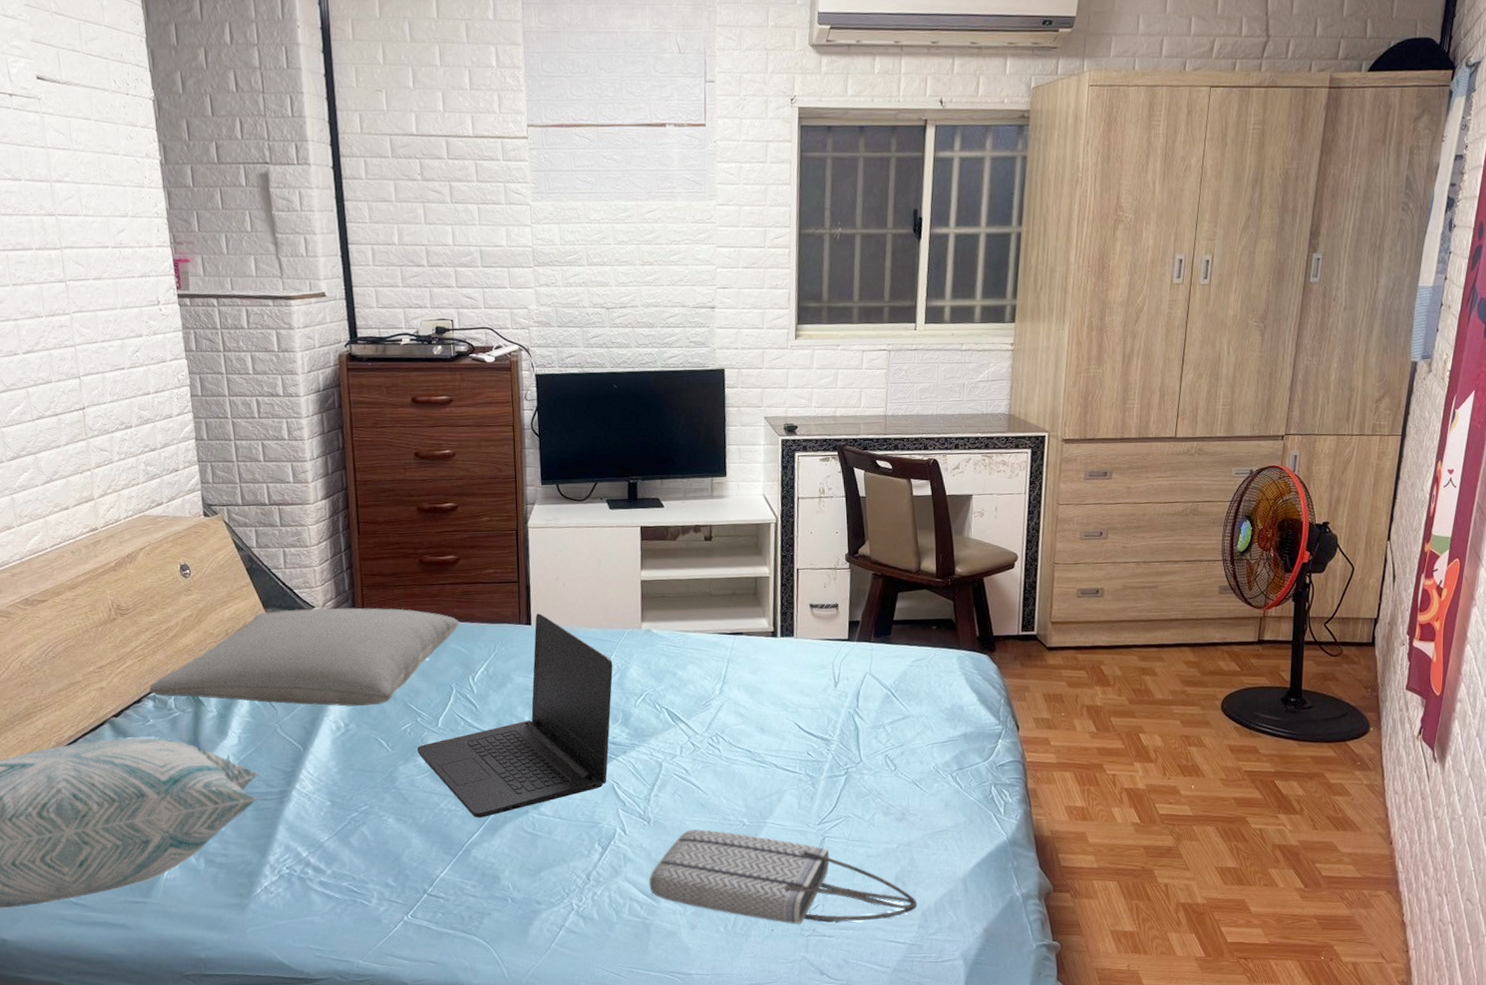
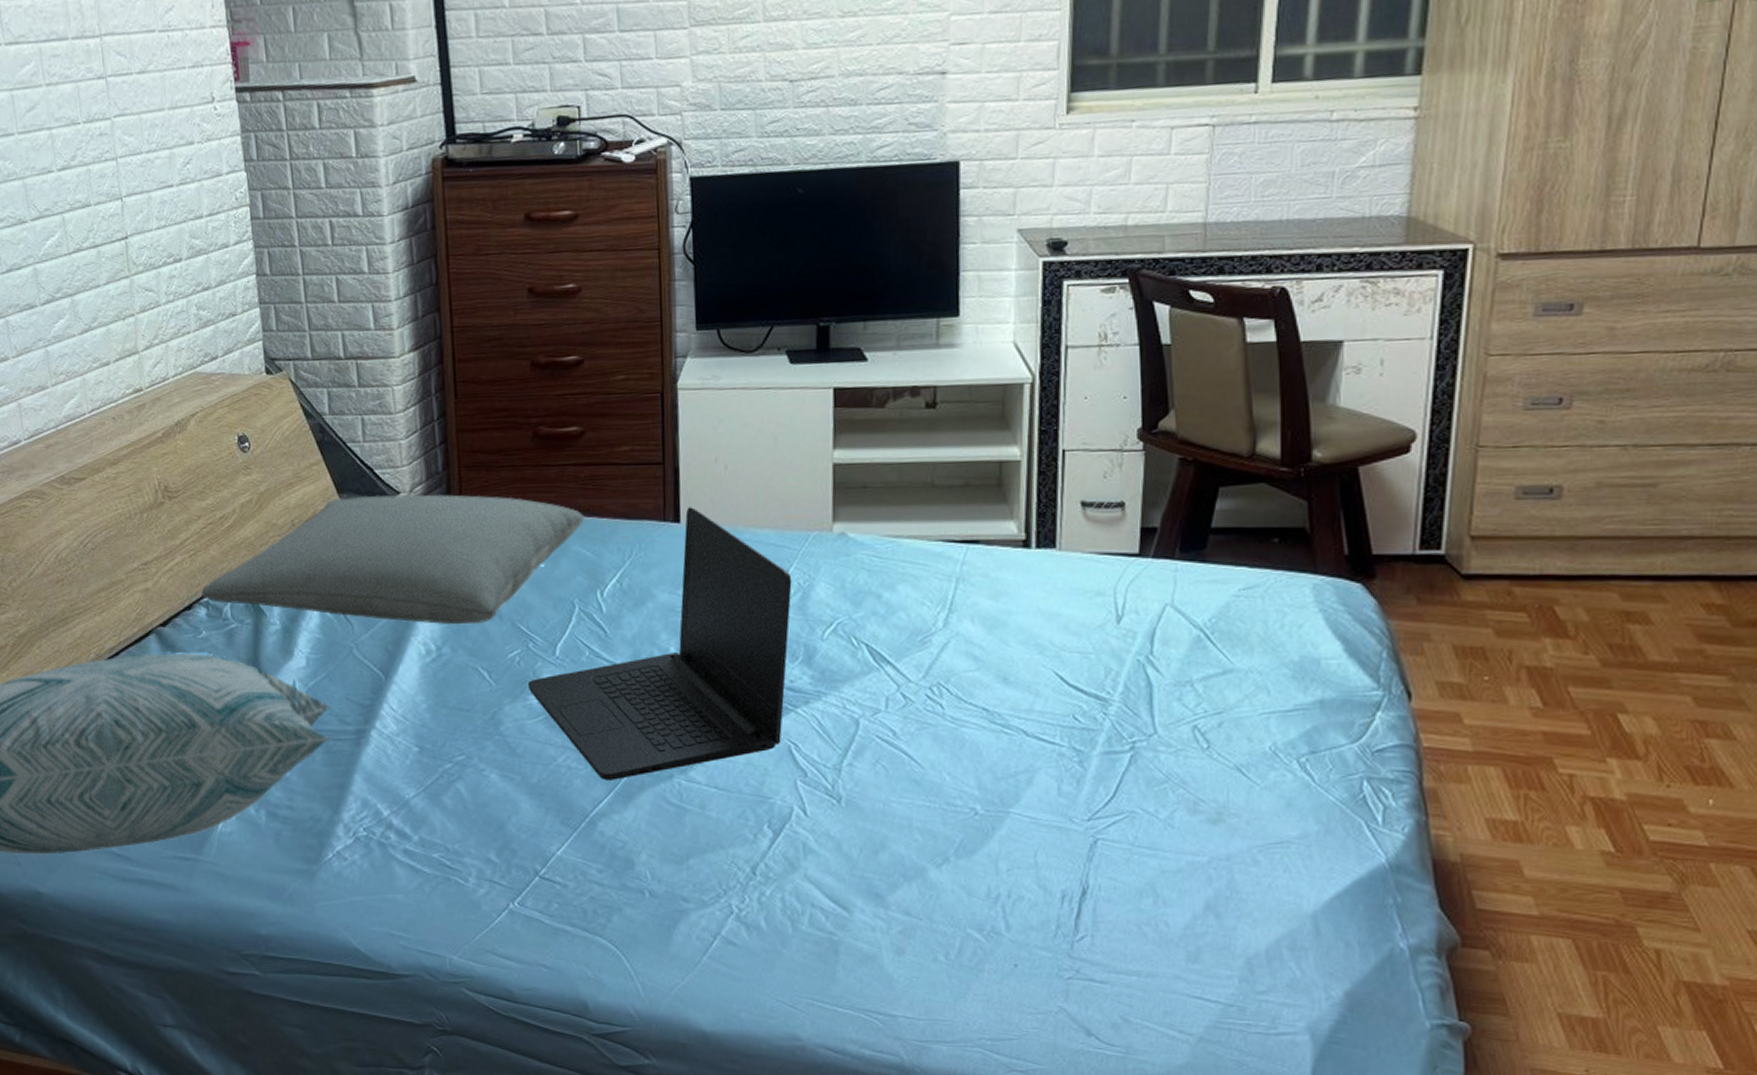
tote bag: present [649,829,918,924] -> none [838,816,1239,965]

